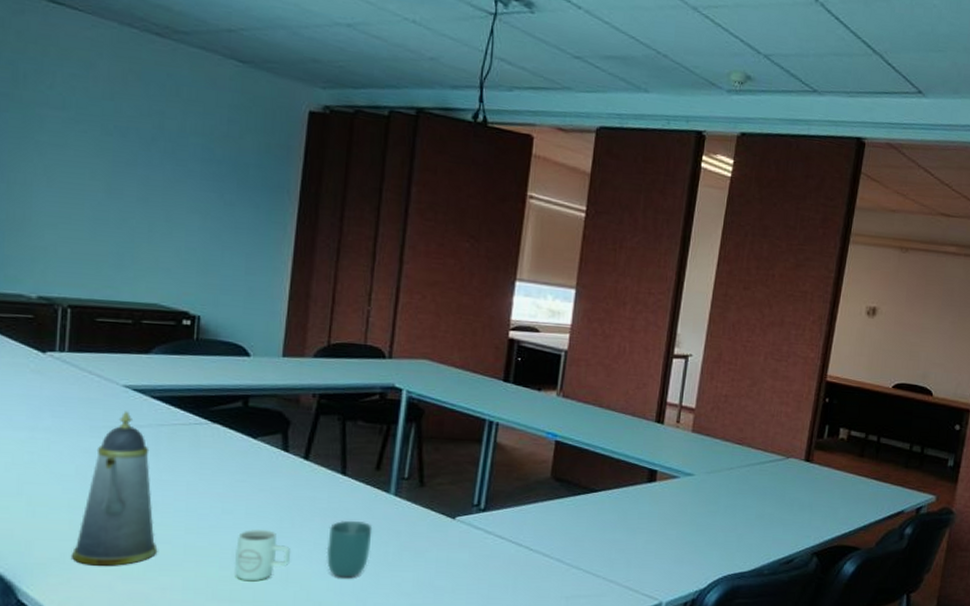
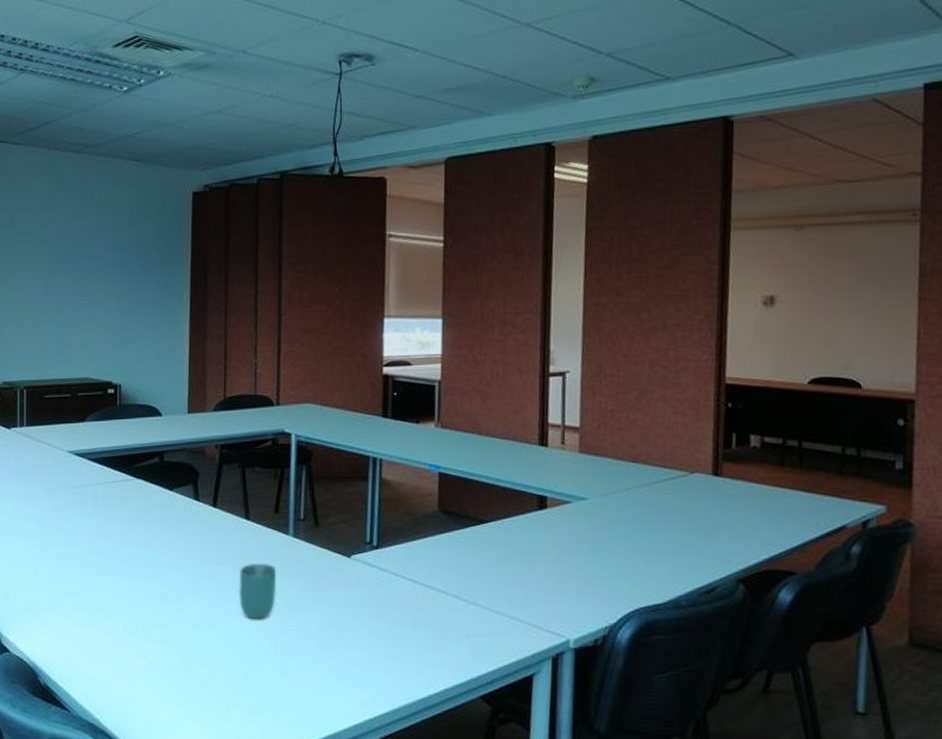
coffee pot: present [72,411,158,566] -> none [38,473,102,613]
mug: present [234,528,291,582] -> none [162,574,209,625]

